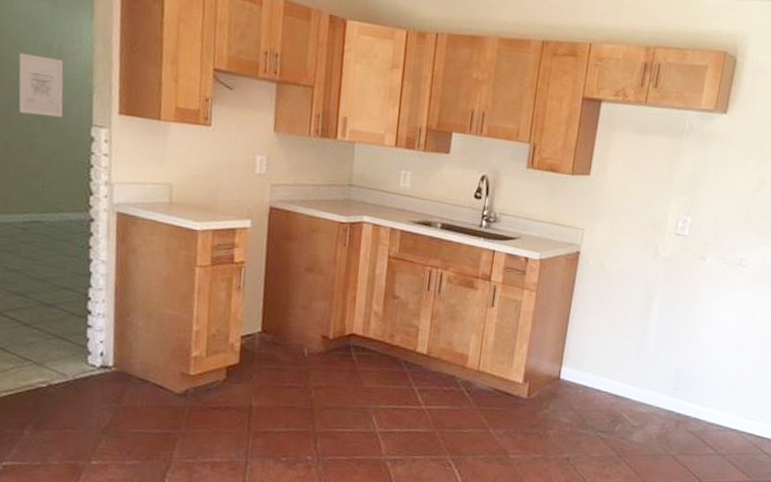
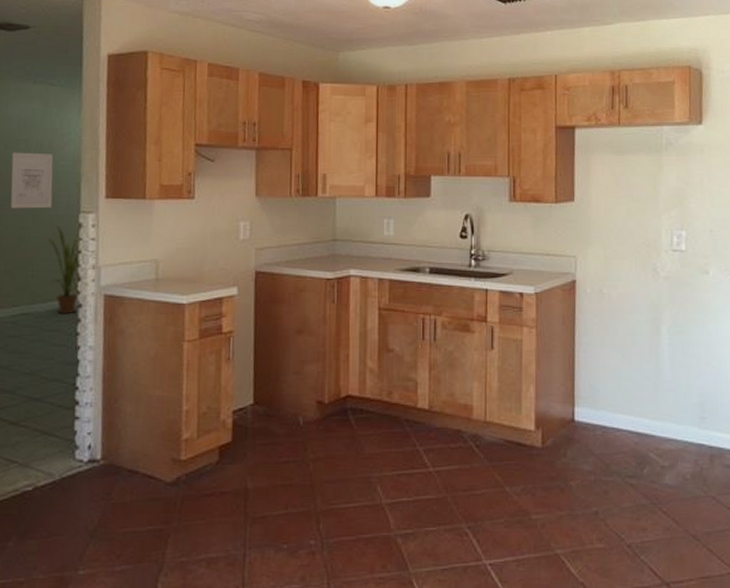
house plant: none [55,134,93,227] -> present [44,224,81,313]

